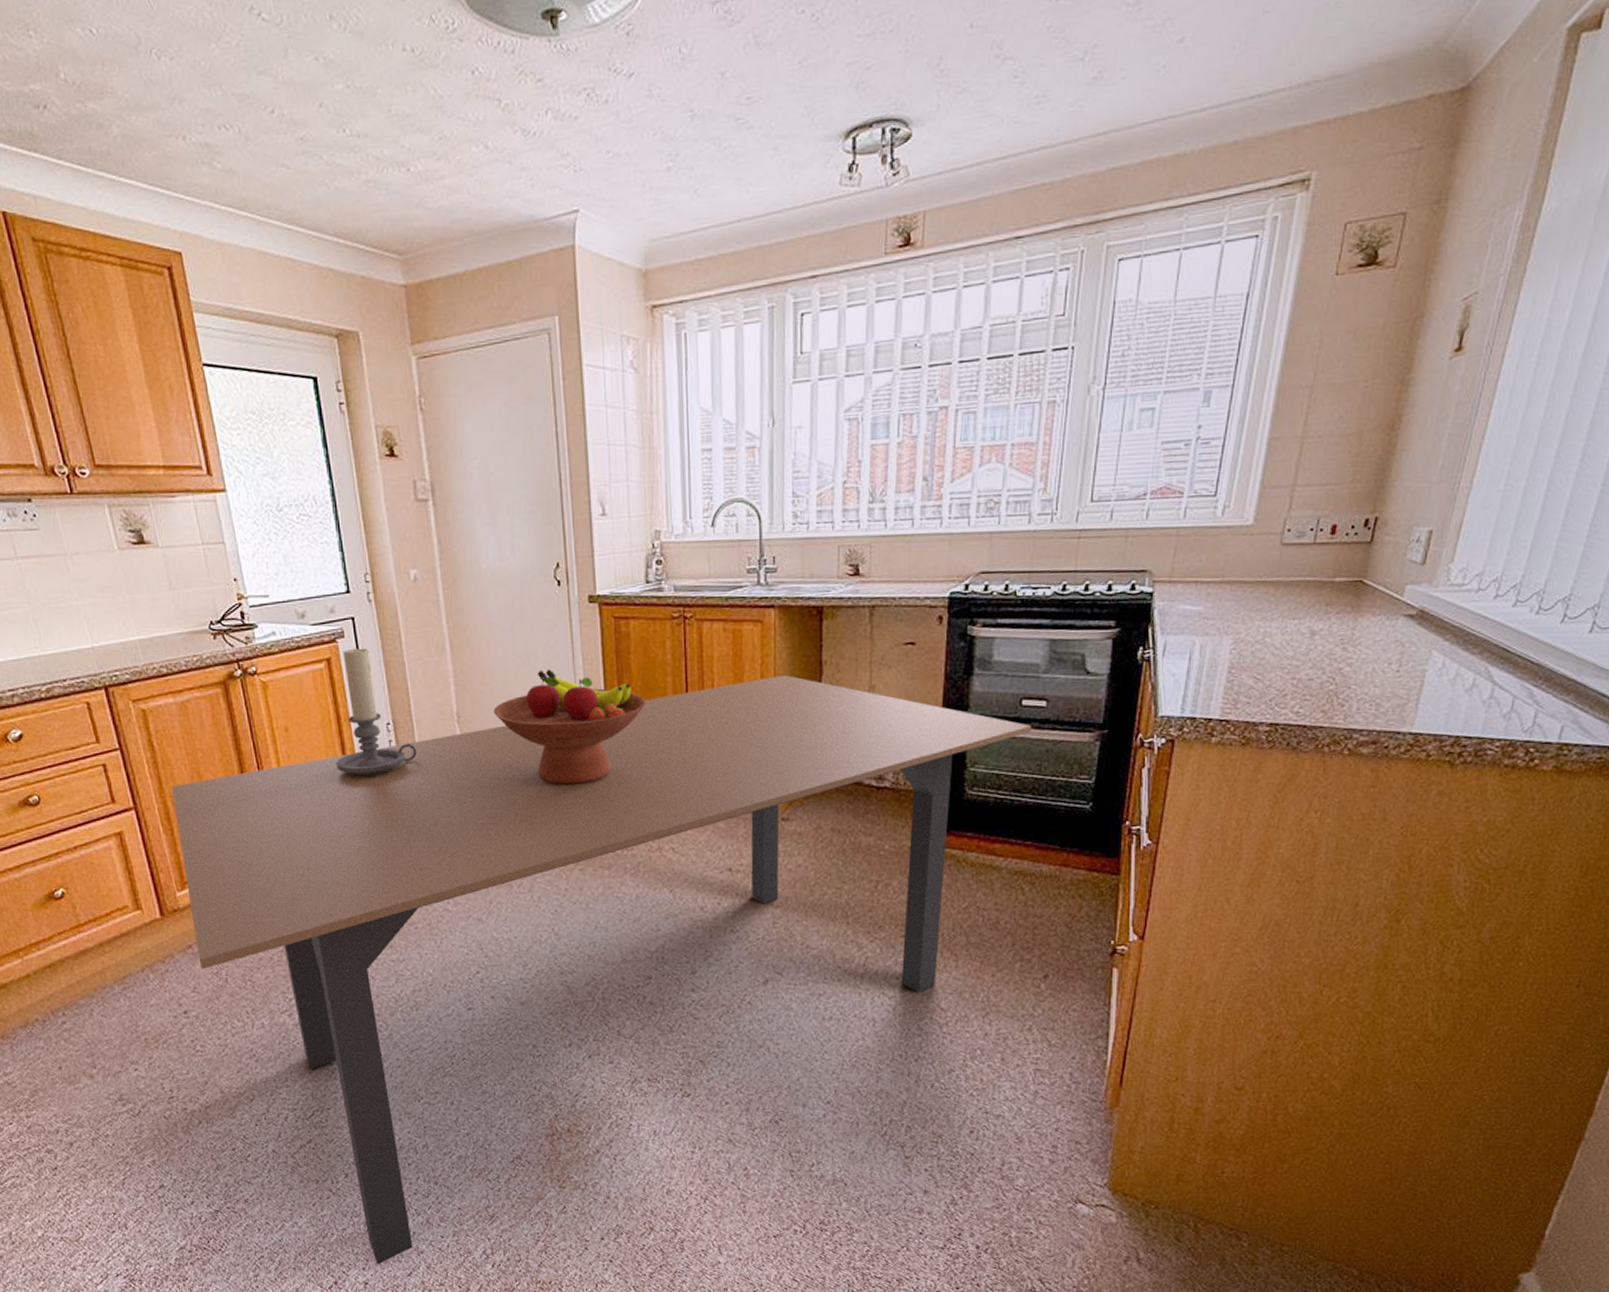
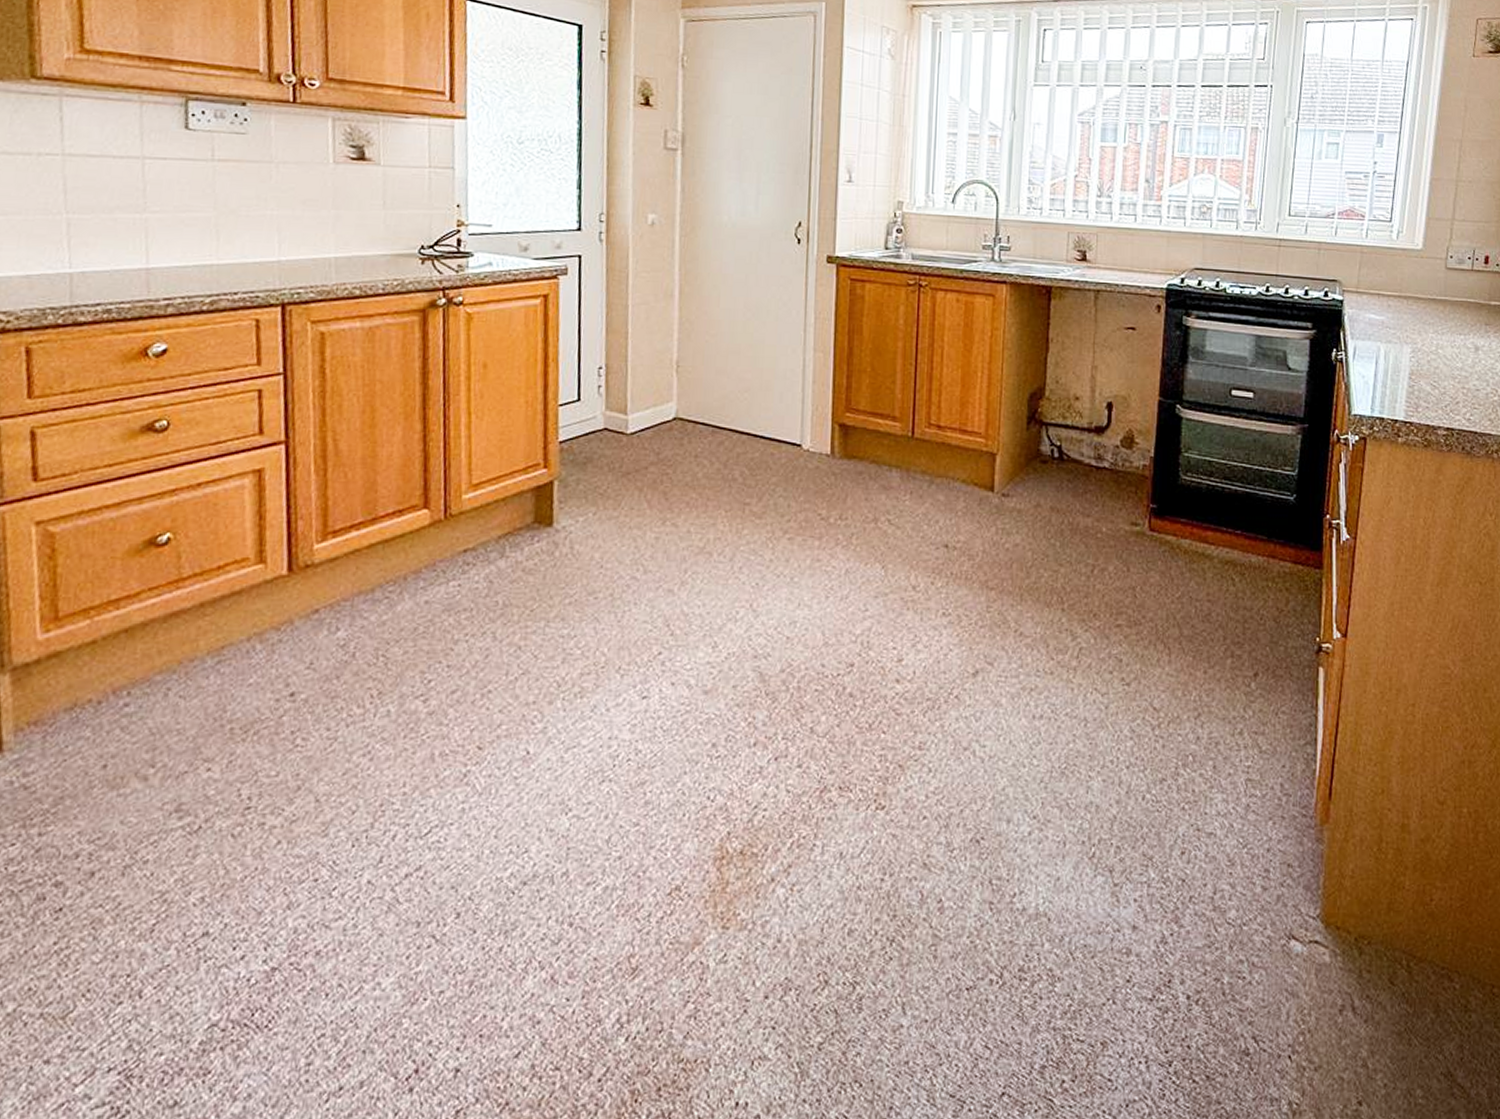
dining table: present [171,675,1031,1265] -> none [324,349,1240,1043]
candle holder: present [335,647,417,777] -> none [534,285,627,423]
fruit bowl: present [493,669,646,785] -> none [716,324,875,446]

